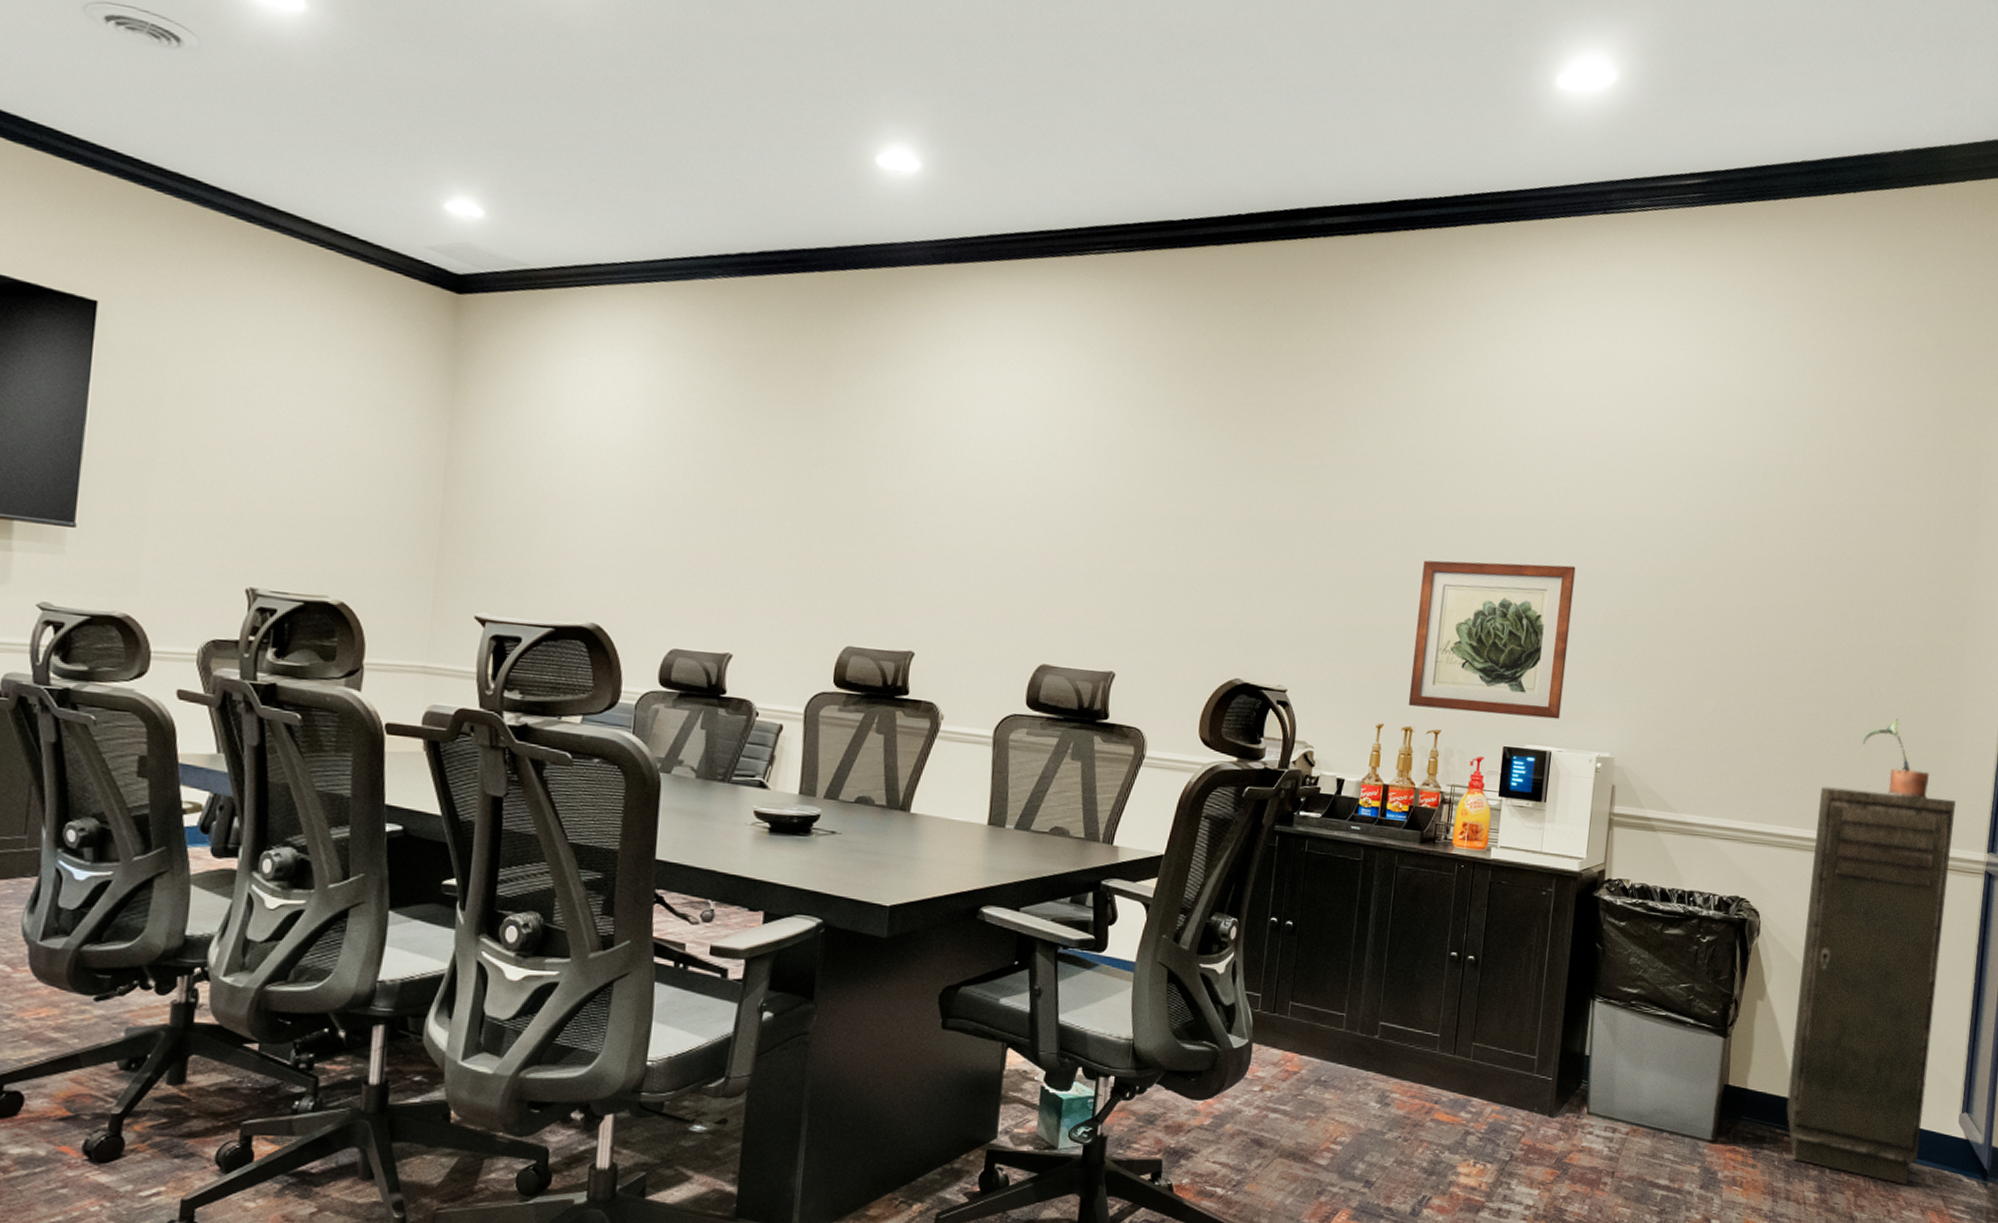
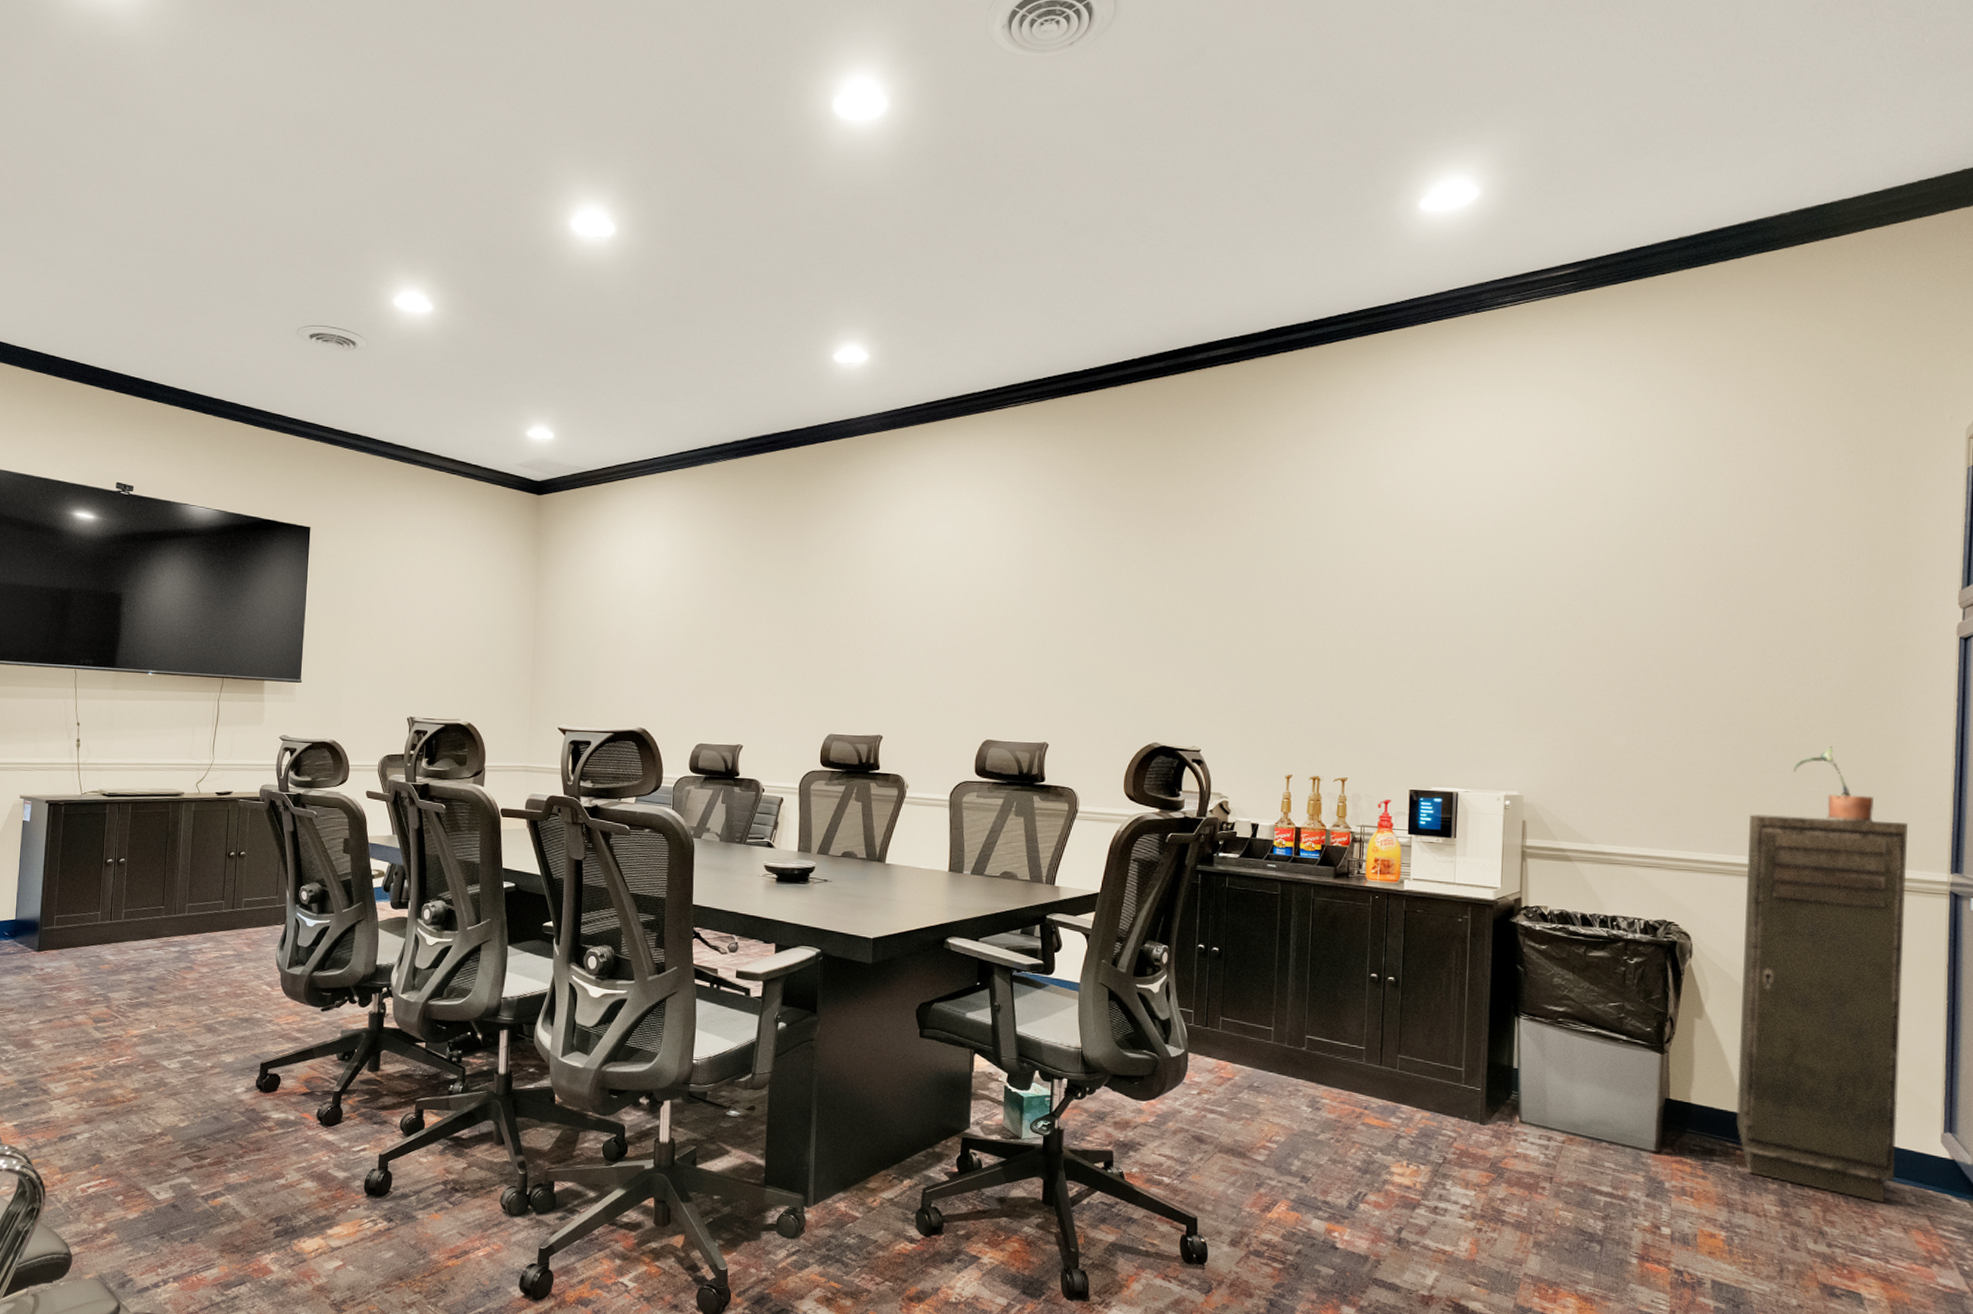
wall art: present [1408,560,1576,720] -> none [1314,625,1471,763]

